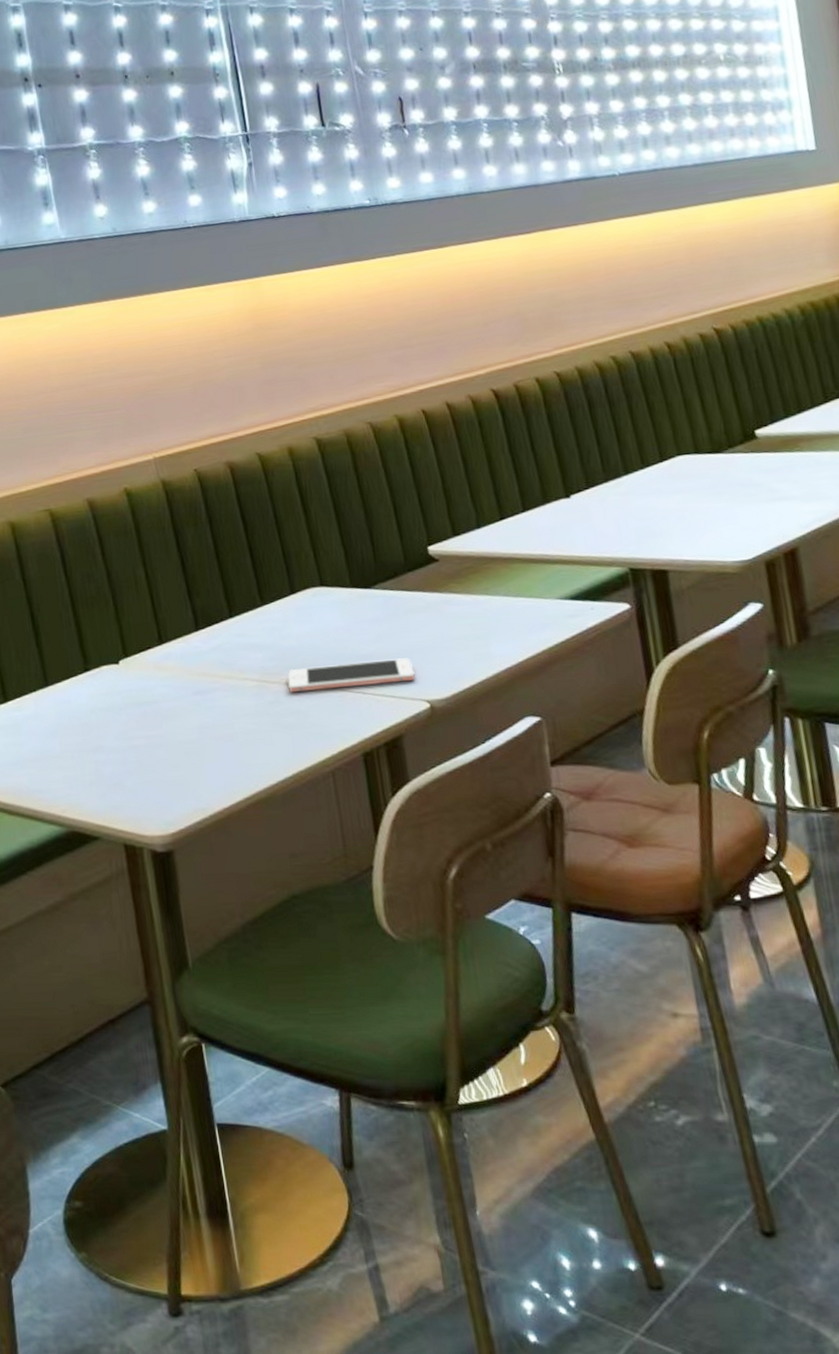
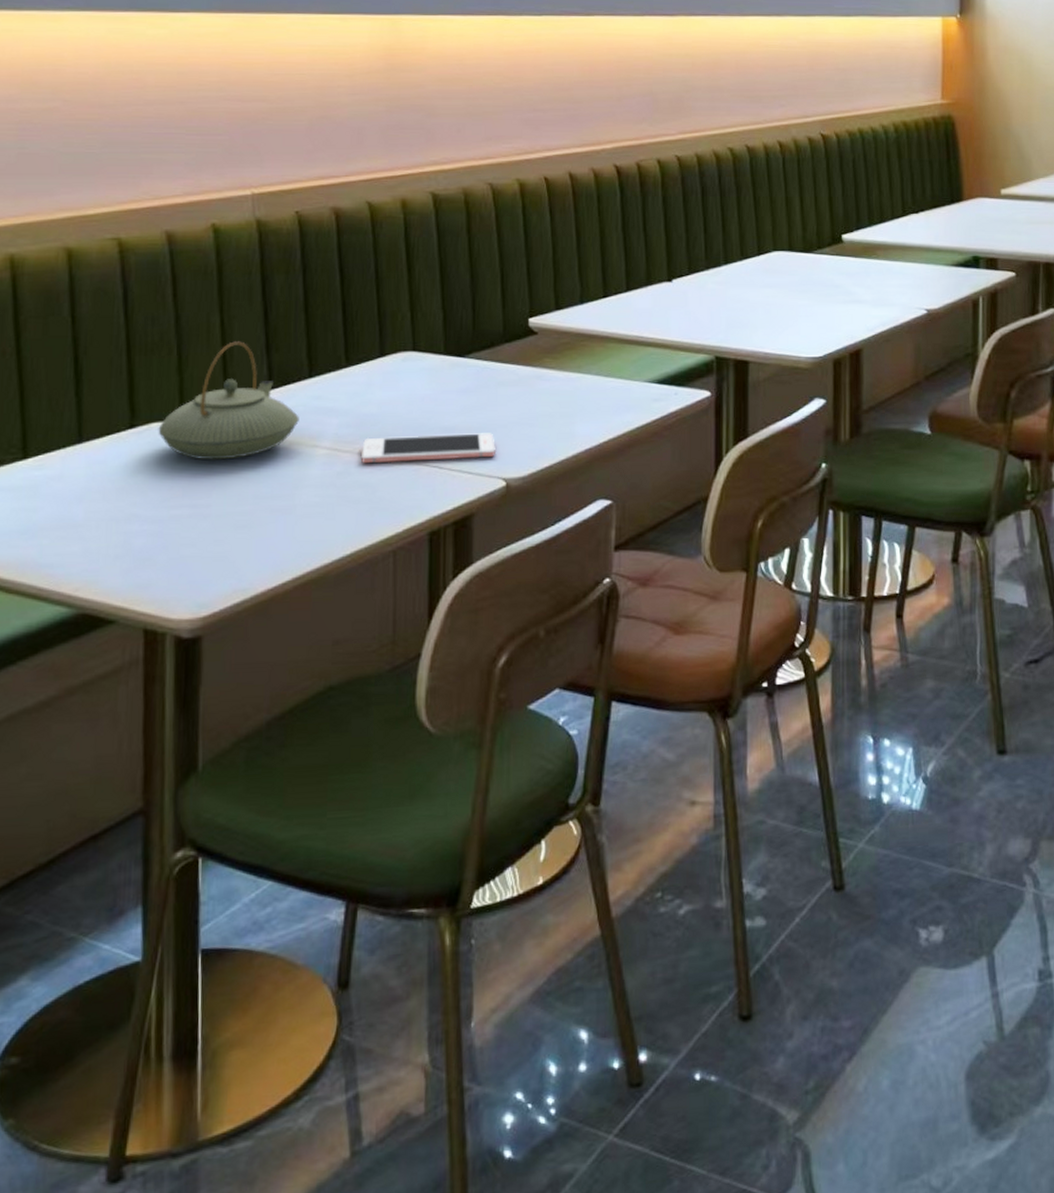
teapot: none [108,589,228,696] -> present [158,341,299,460]

